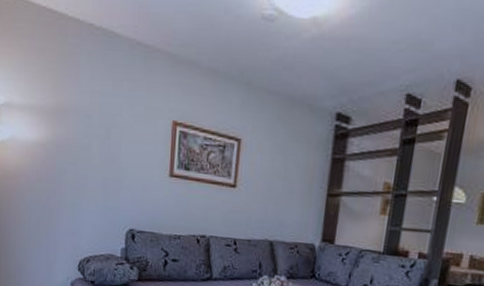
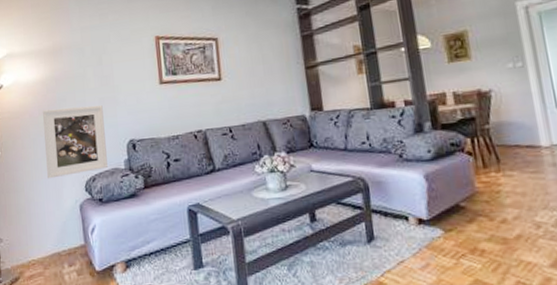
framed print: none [39,177,105,253] -> present [42,105,108,179]

